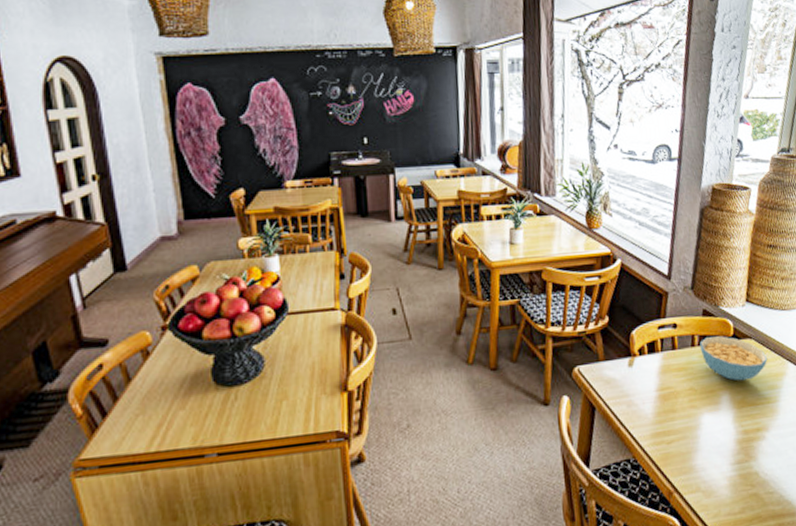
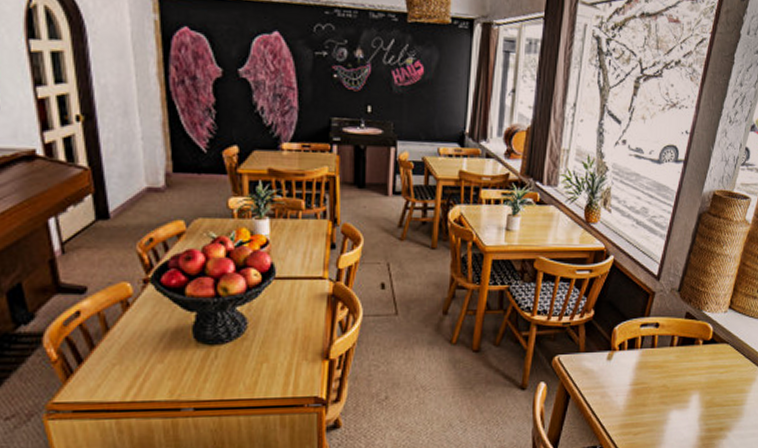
cereal bowl: present [699,336,768,381] -> none [678,339,741,383]

